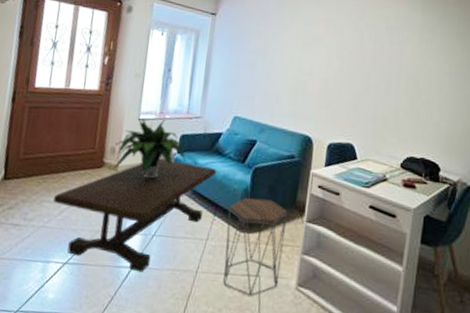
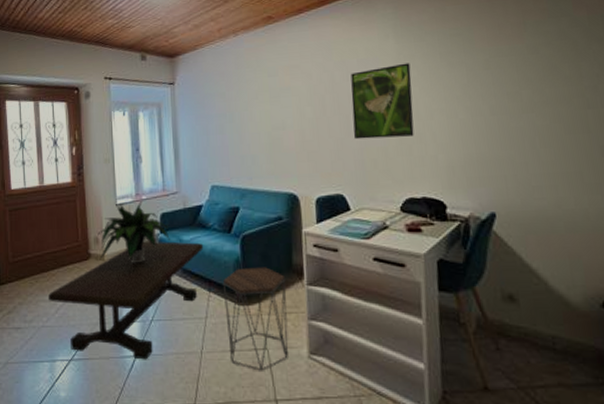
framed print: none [371,36,431,102] -> present [350,62,414,140]

